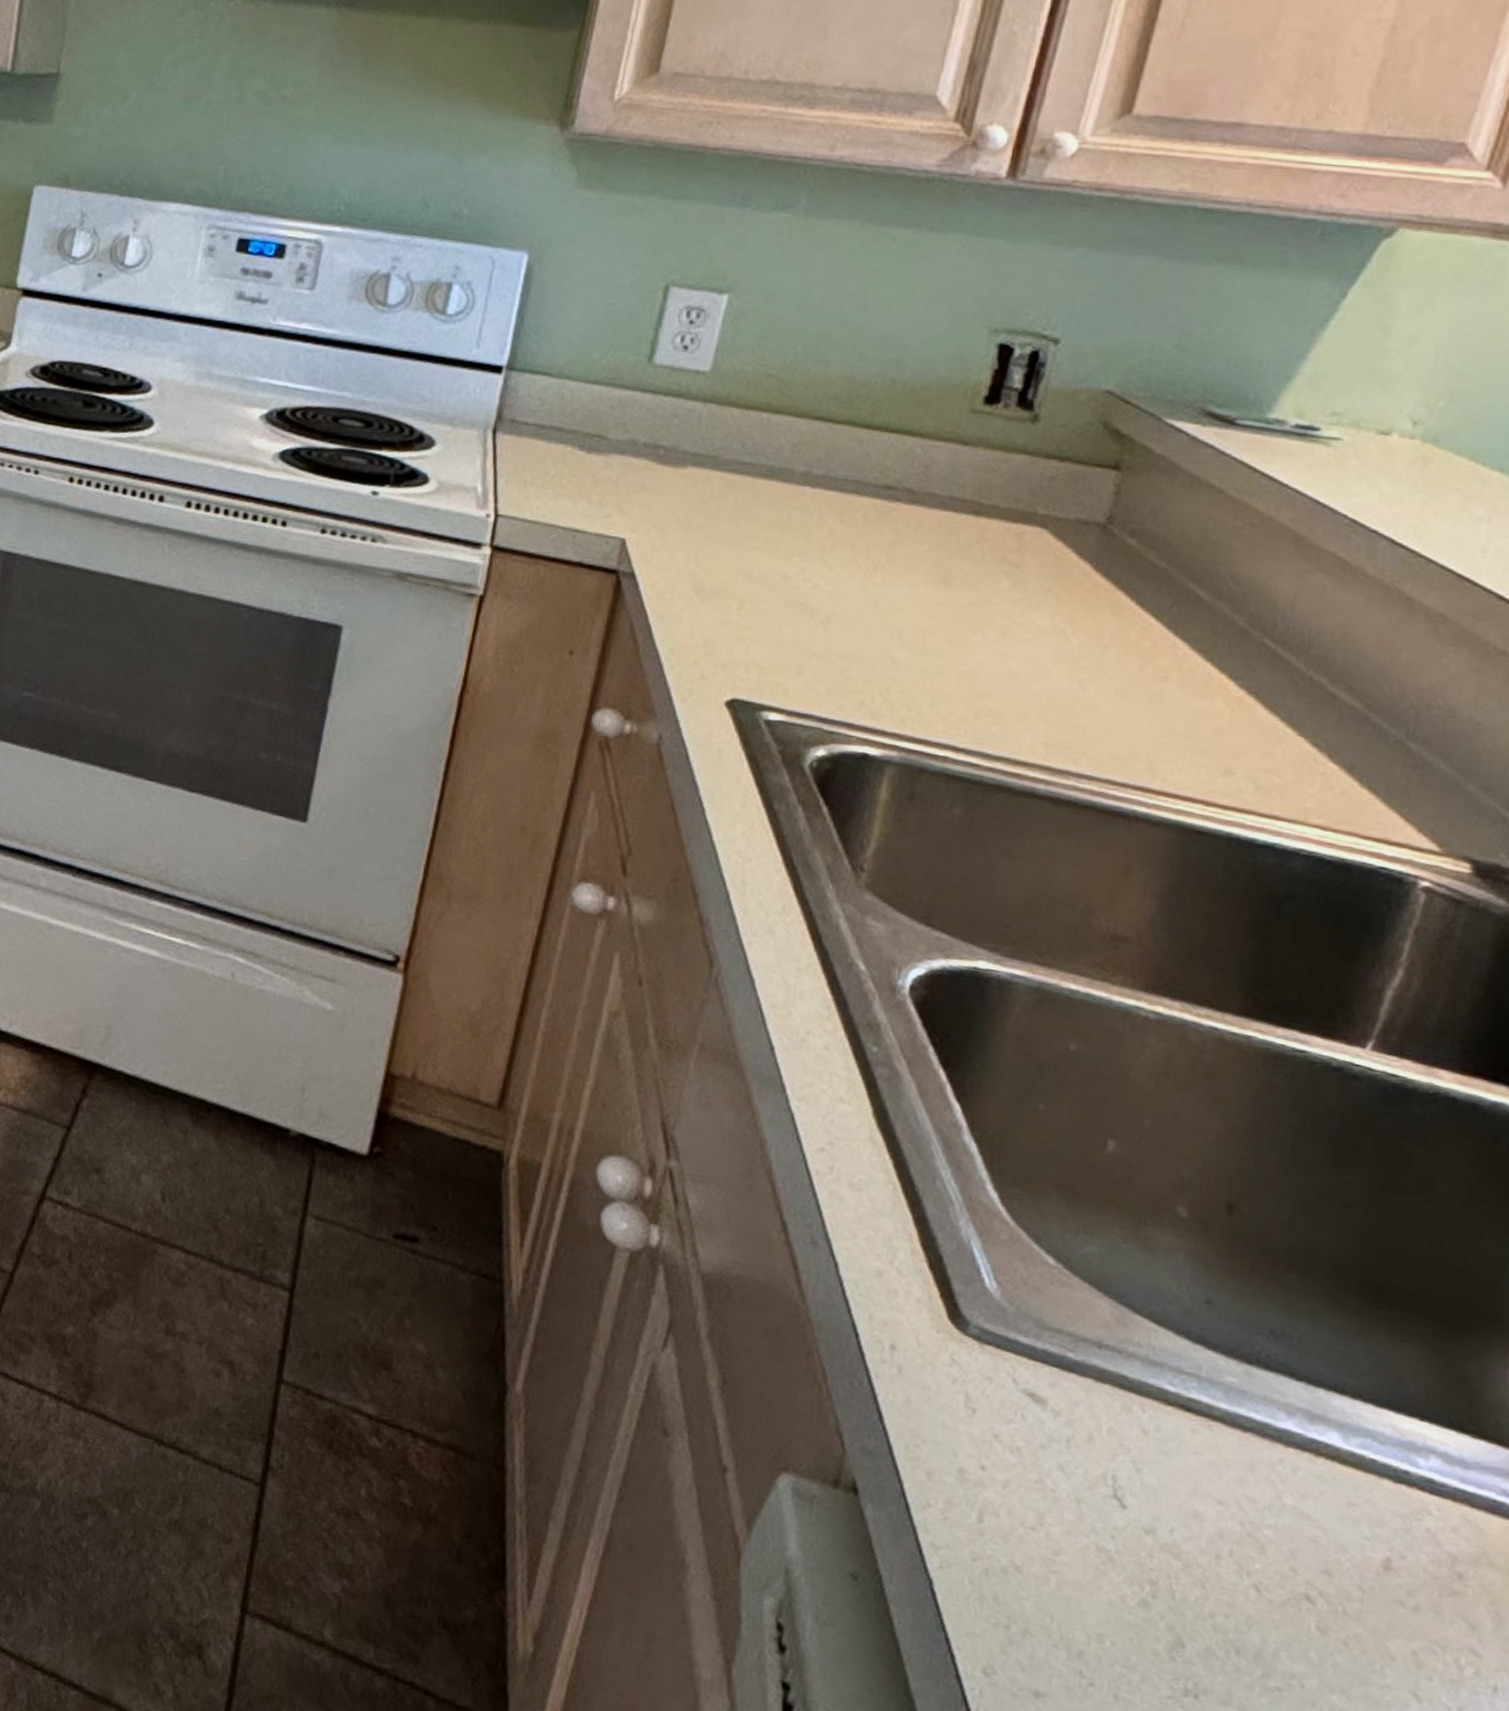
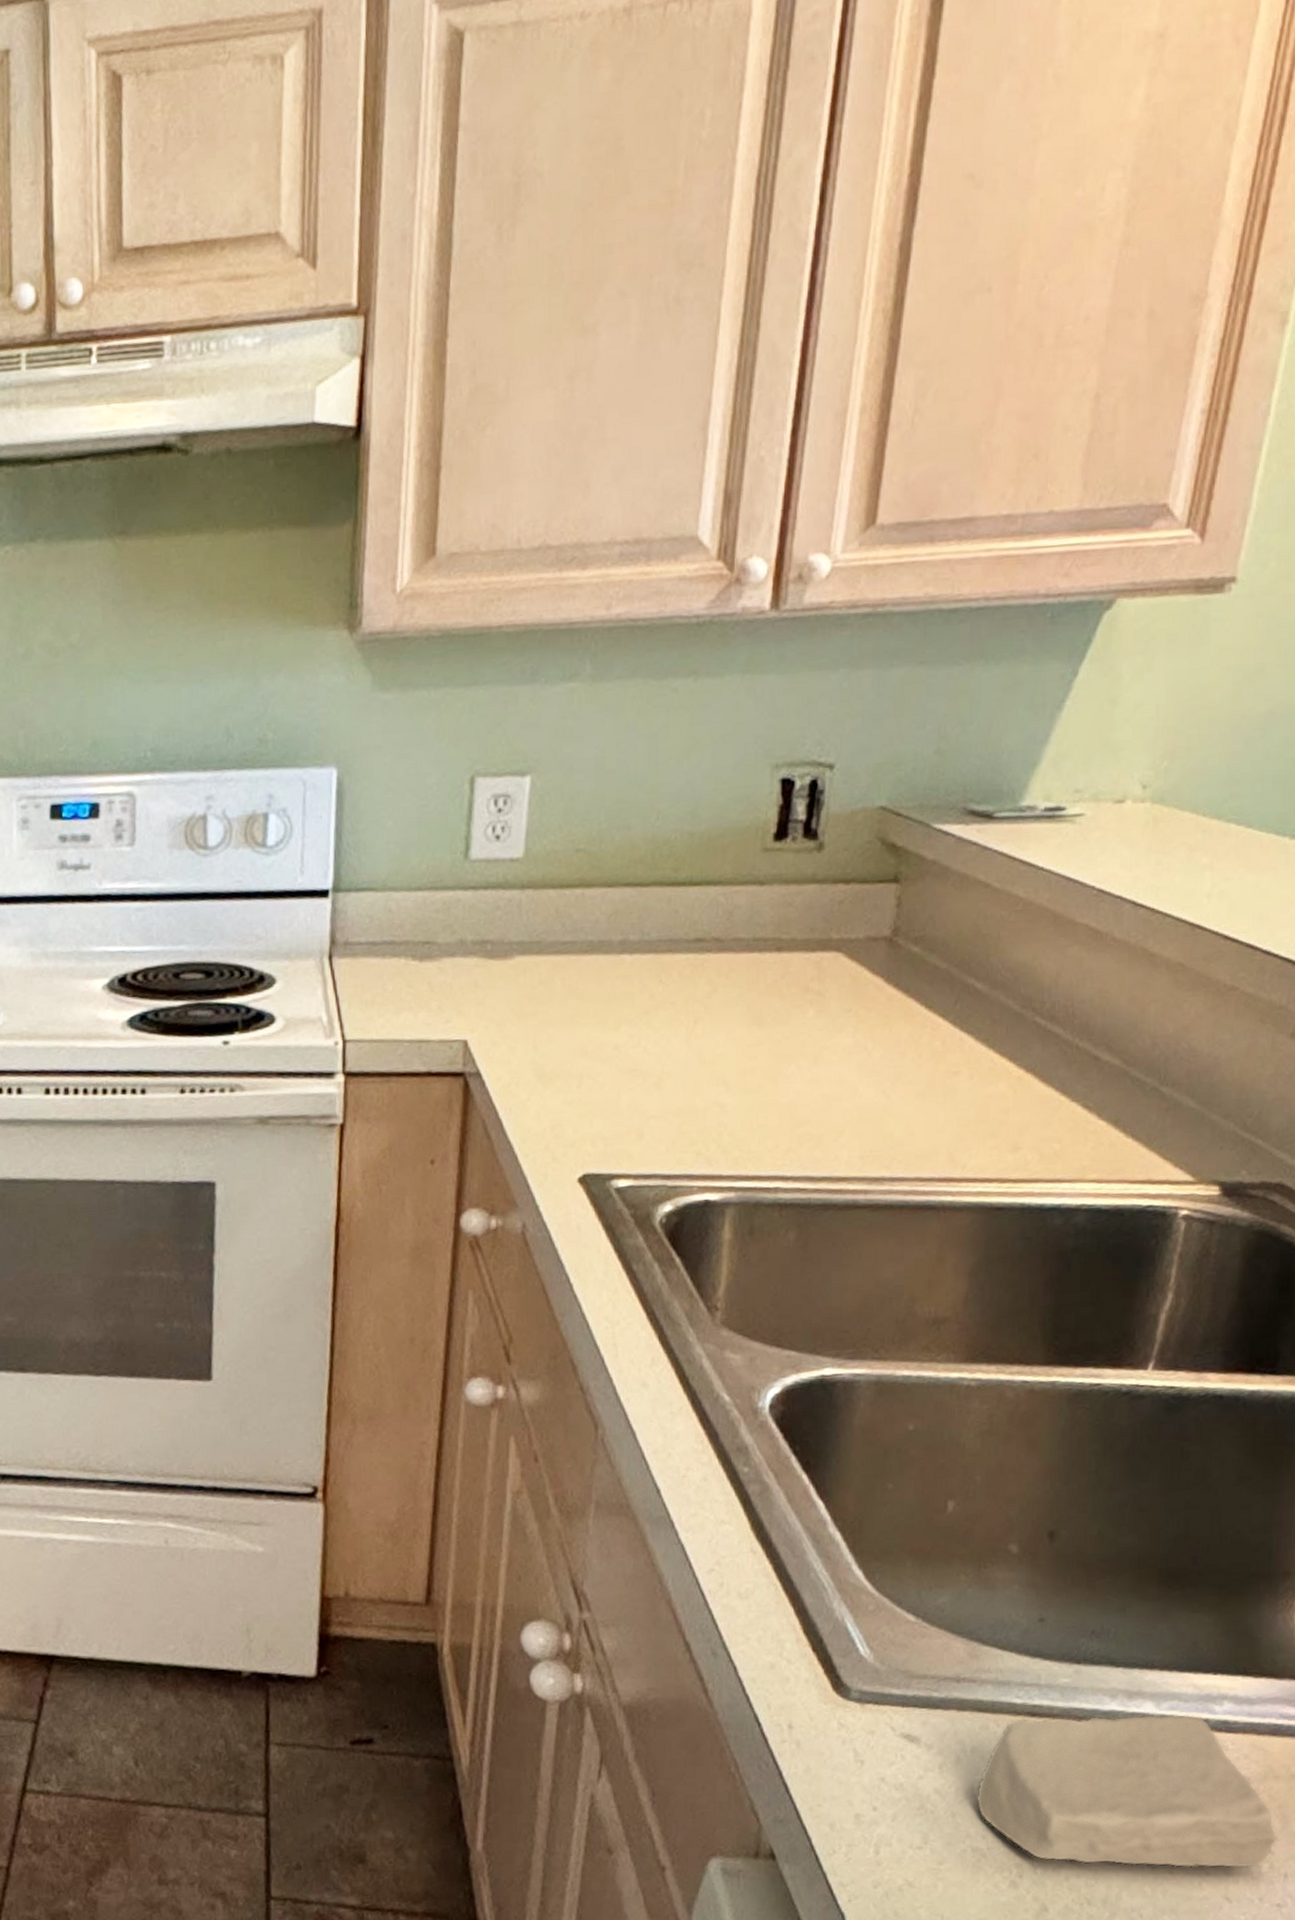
soap bar: none [1107,1408,1489,1668] -> present [976,1714,1278,1869]

